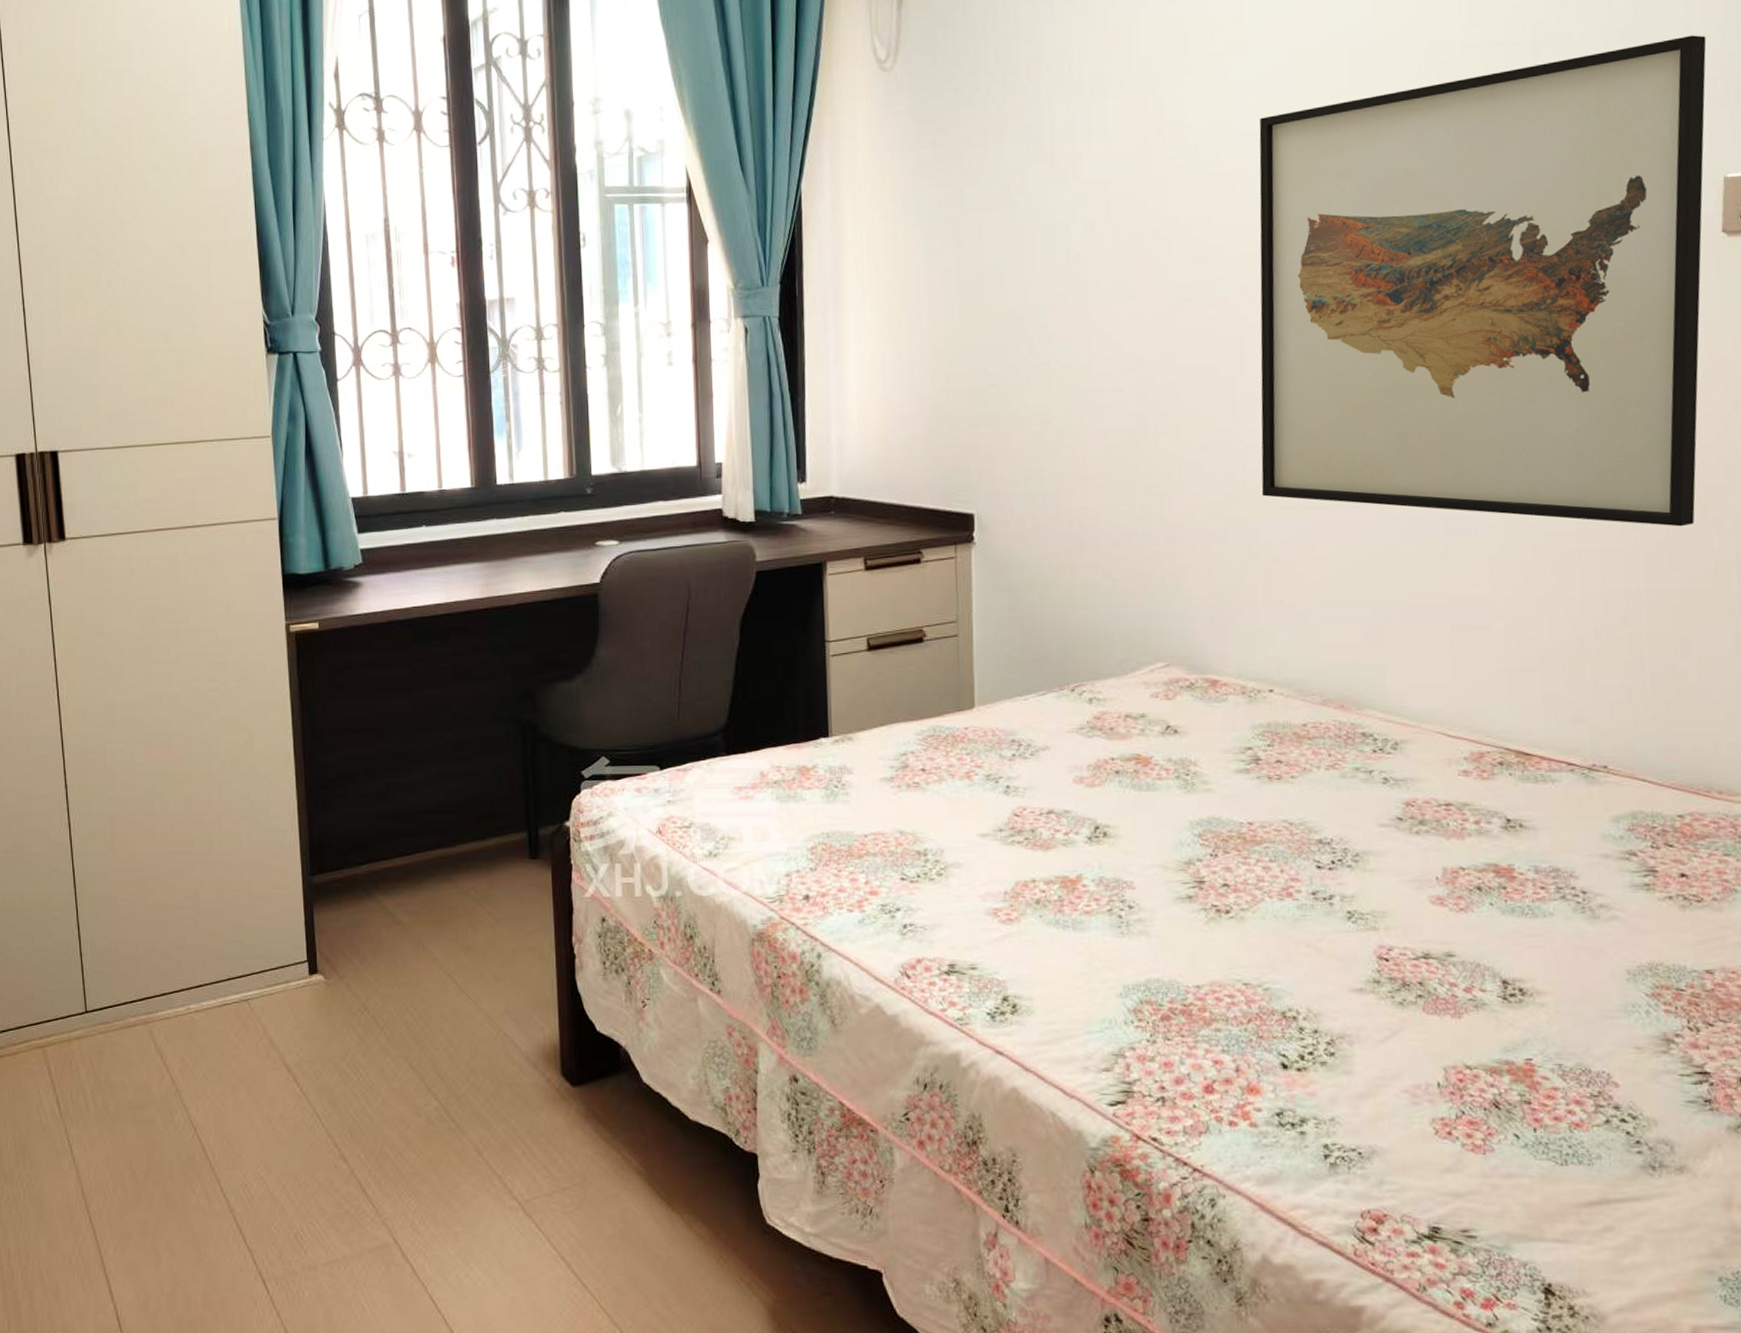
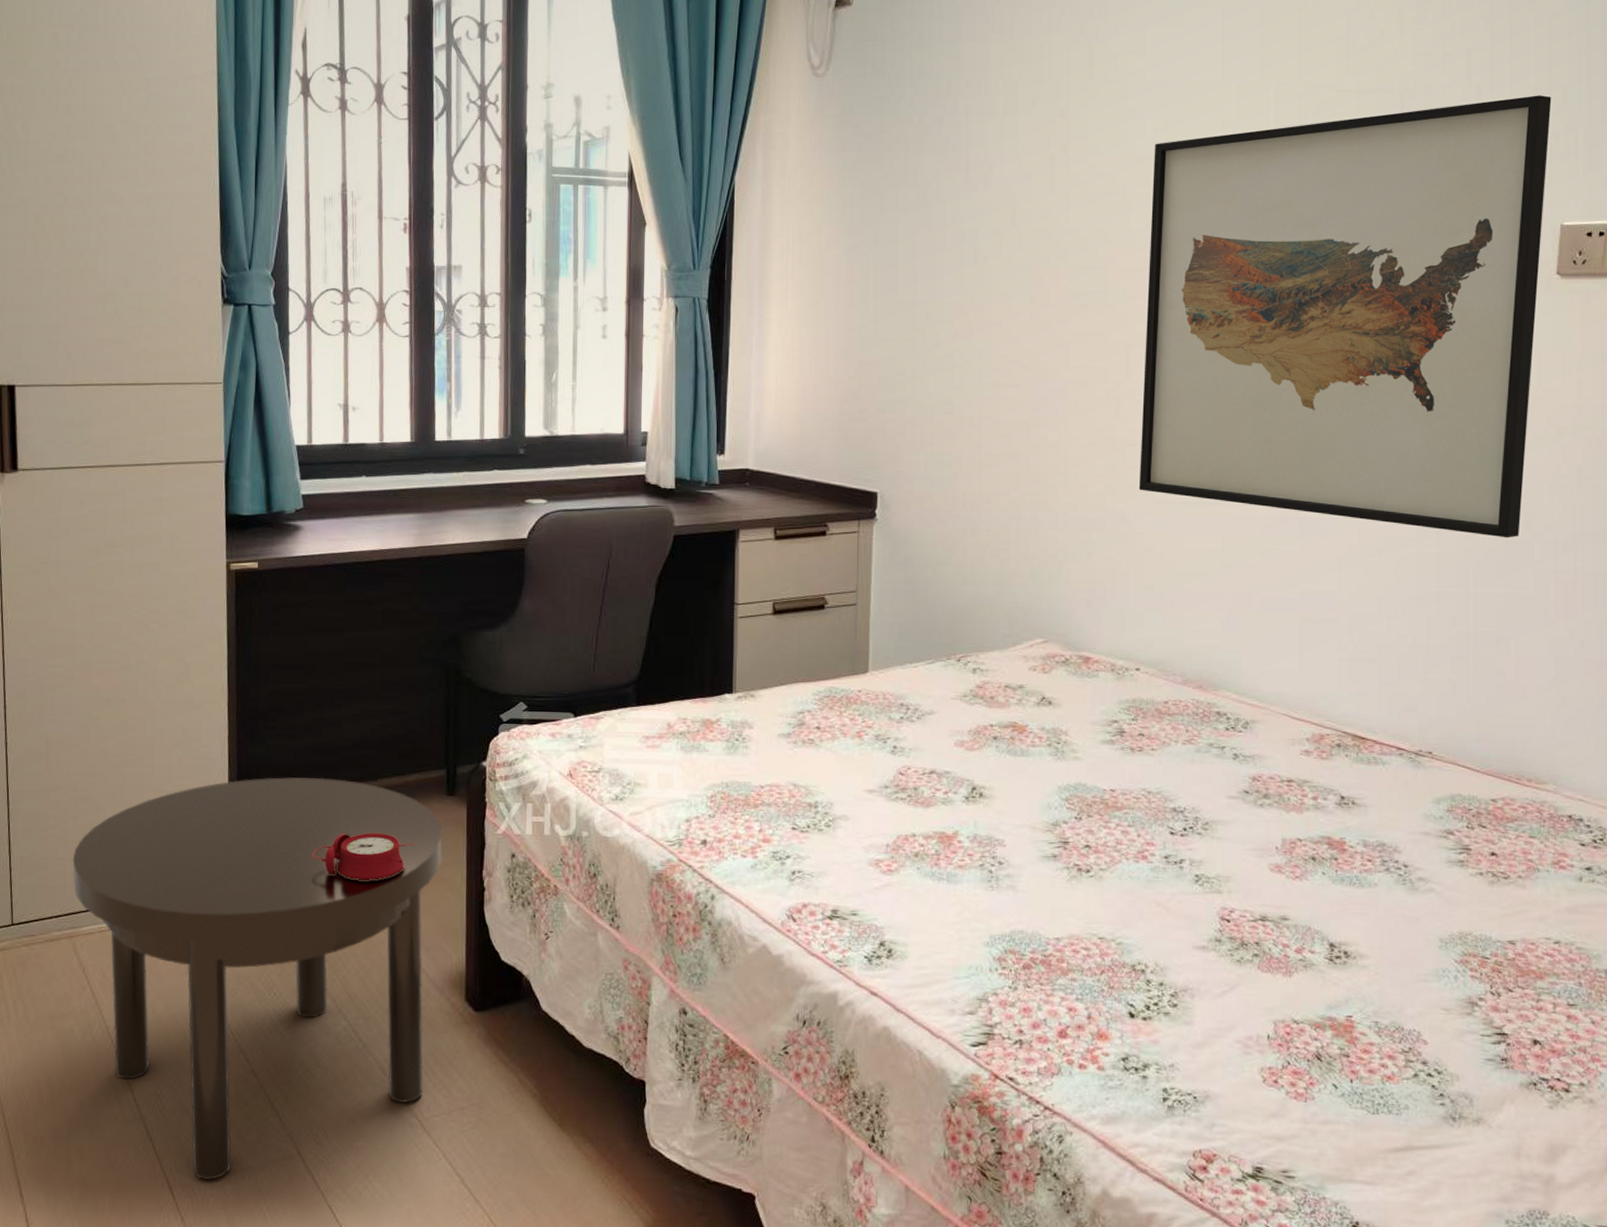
side table: none [144,846,528,1272] -> present [72,777,442,1180]
alarm clock: none [391,901,497,952] -> present [311,832,413,880]

